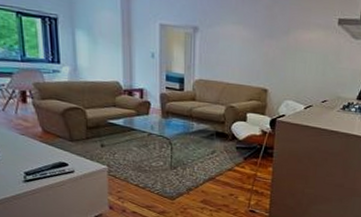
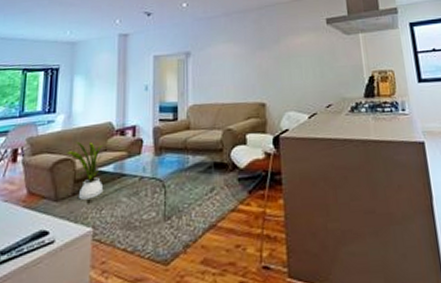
house plant: none [76,93,115,144] -> present [67,141,105,200]

